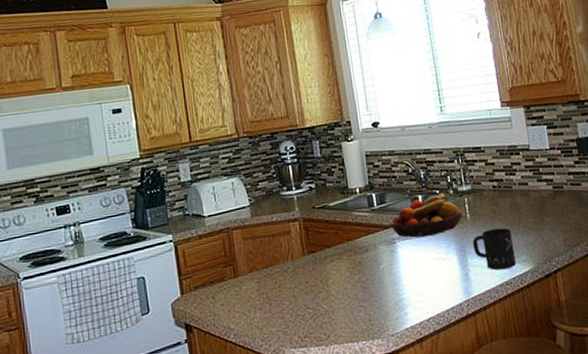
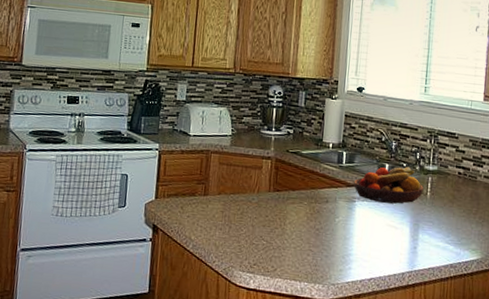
mug: present [472,227,516,270] -> none [426,211,467,253]

